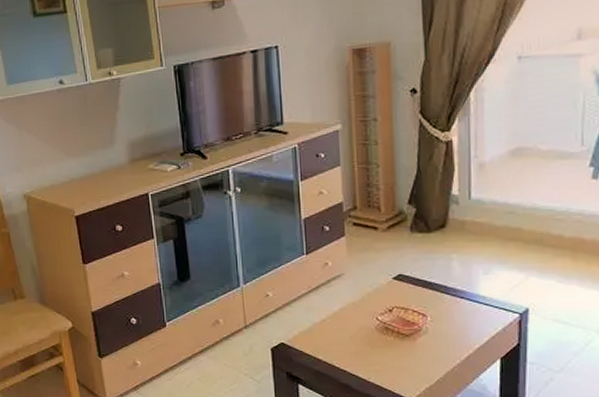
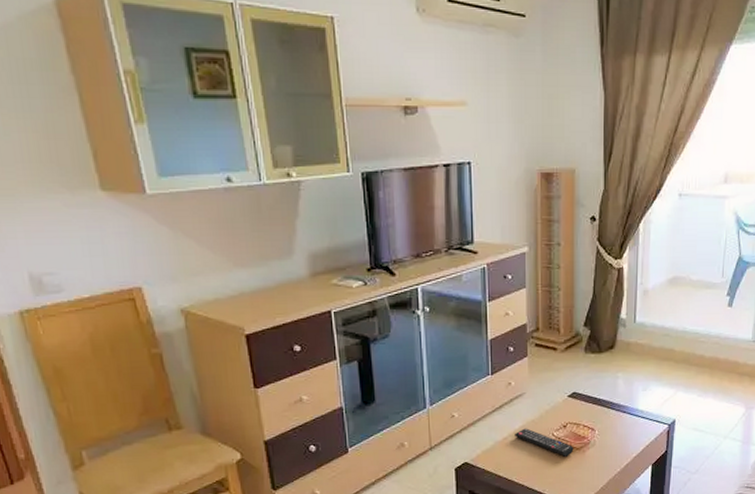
remote control: none [334,311,402,343] -> present [515,428,574,457]

